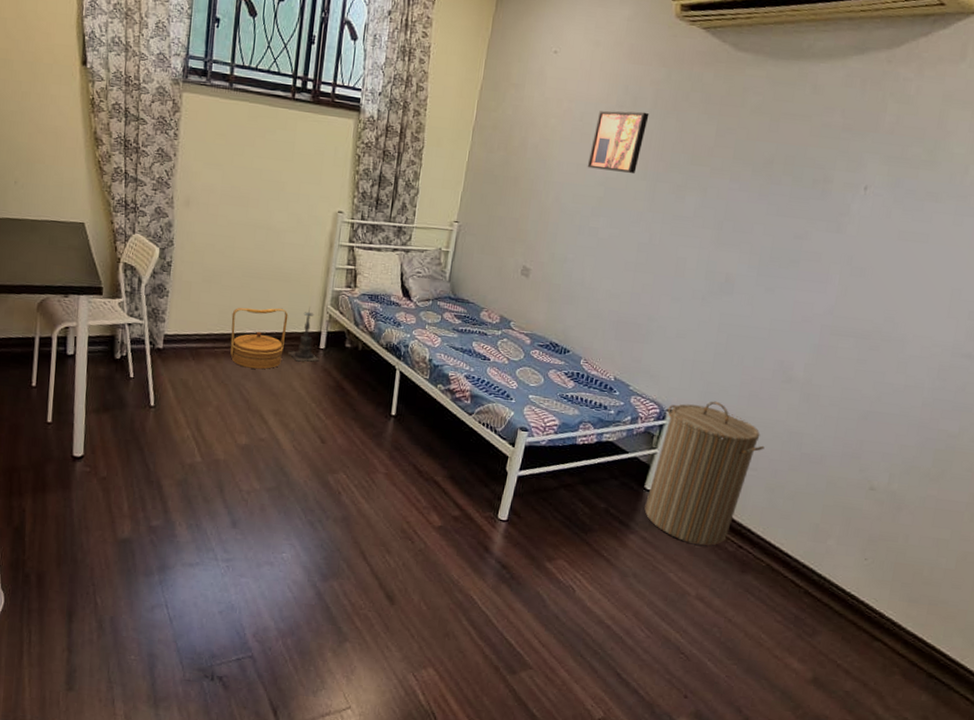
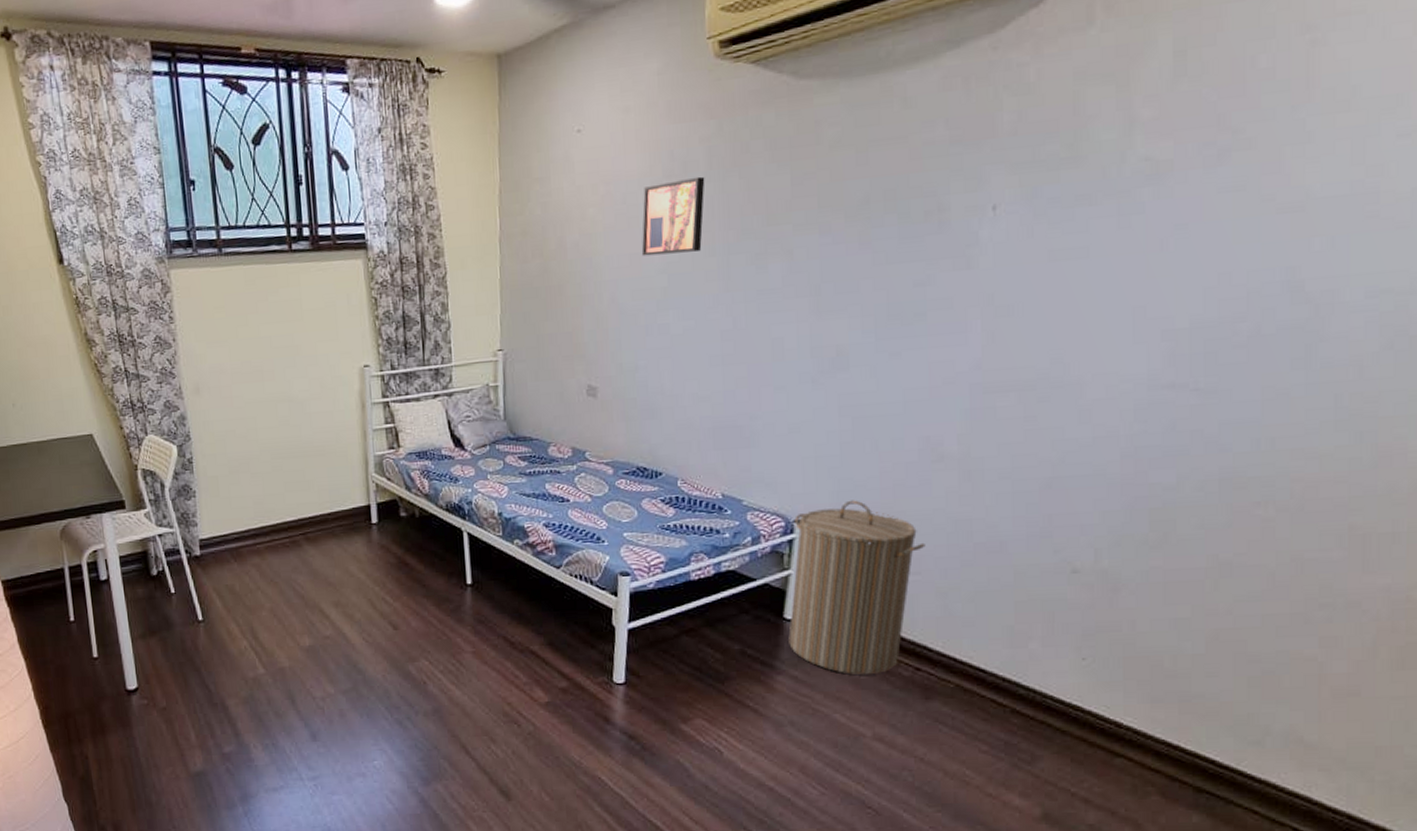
basket: present [230,307,289,370] -> none [268,486,332,560]
candle holder: present [287,306,319,362] -> none [336,478,374,543]

